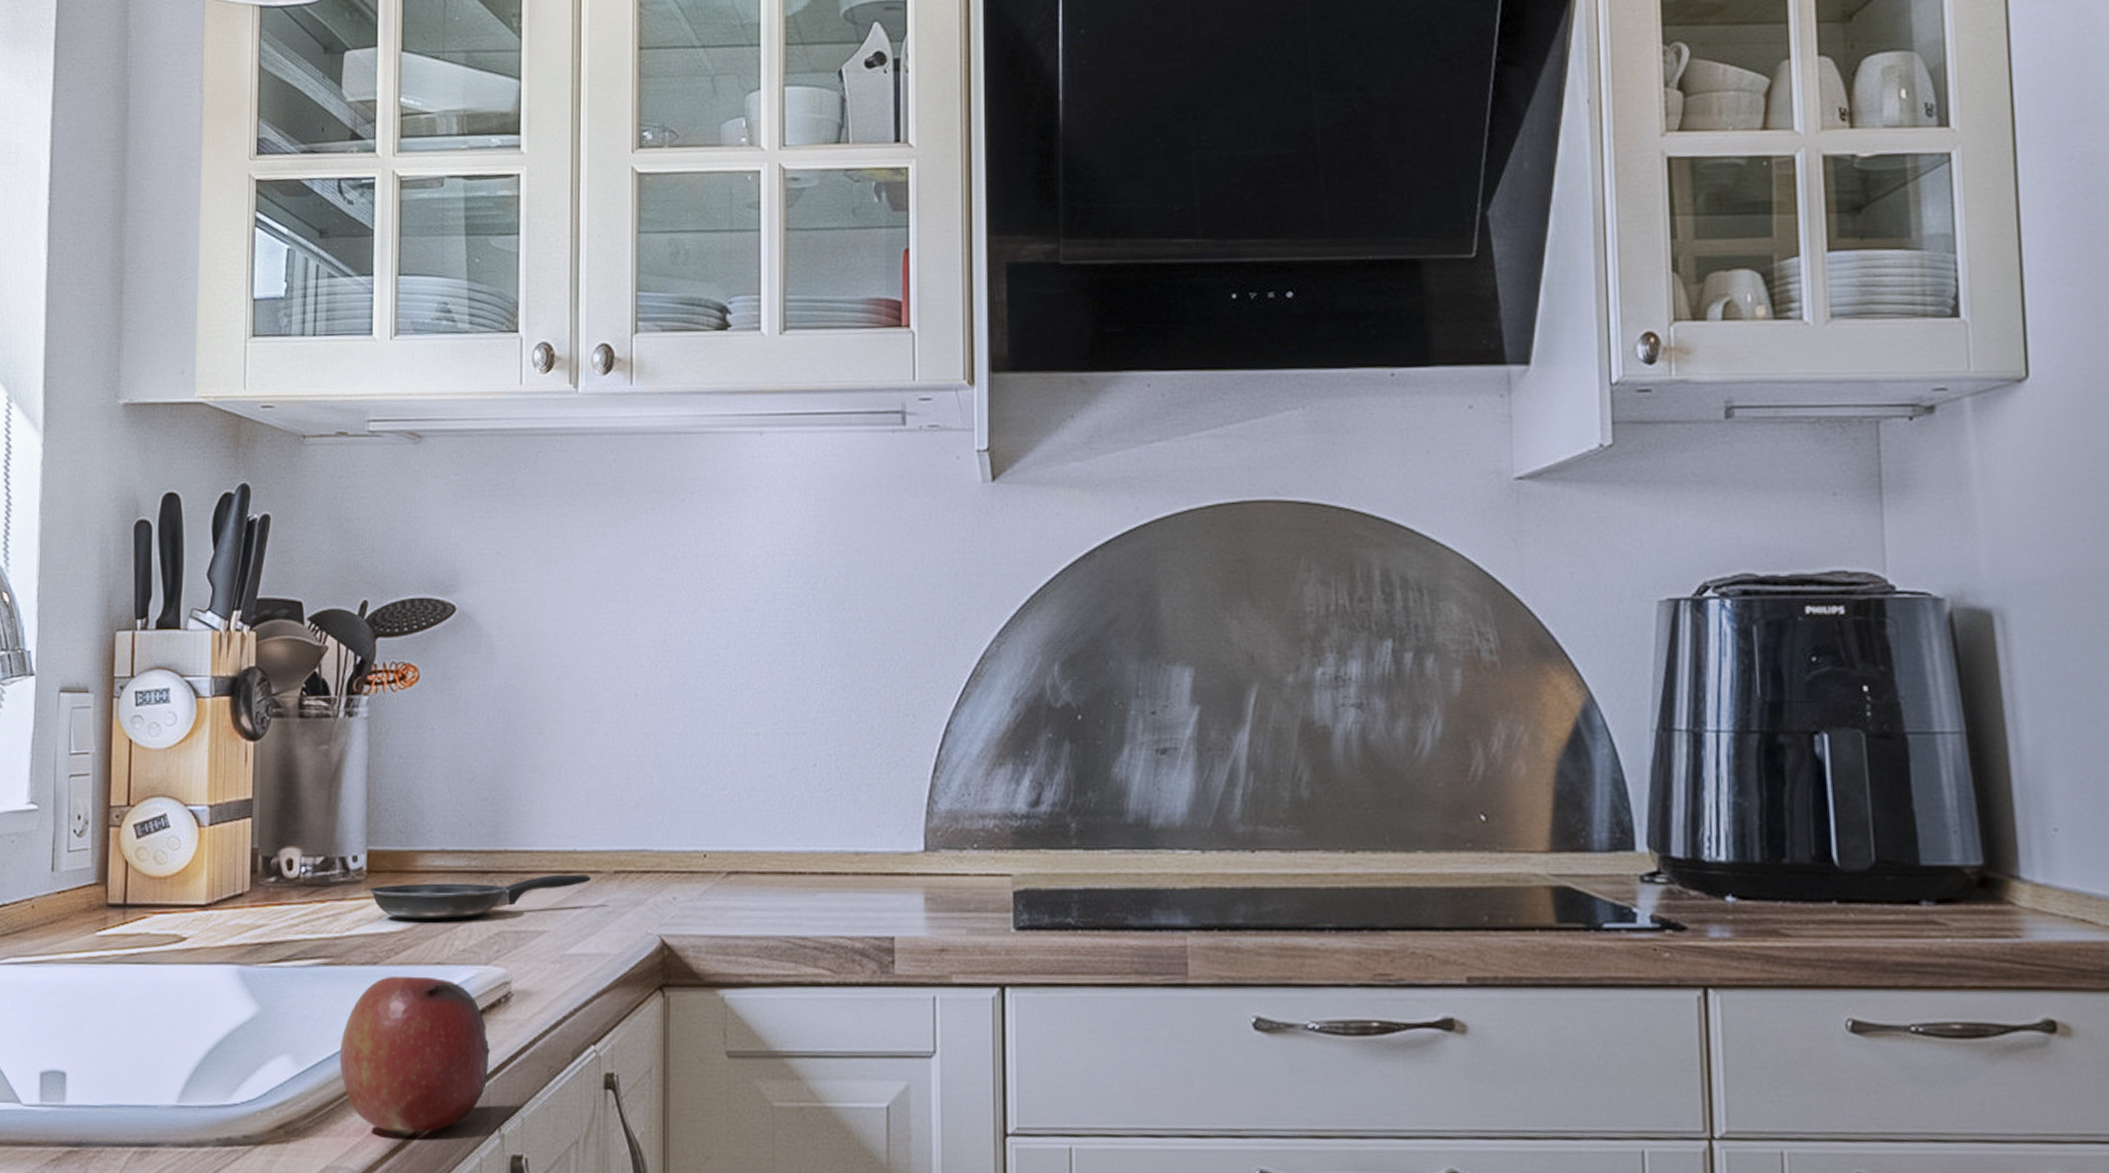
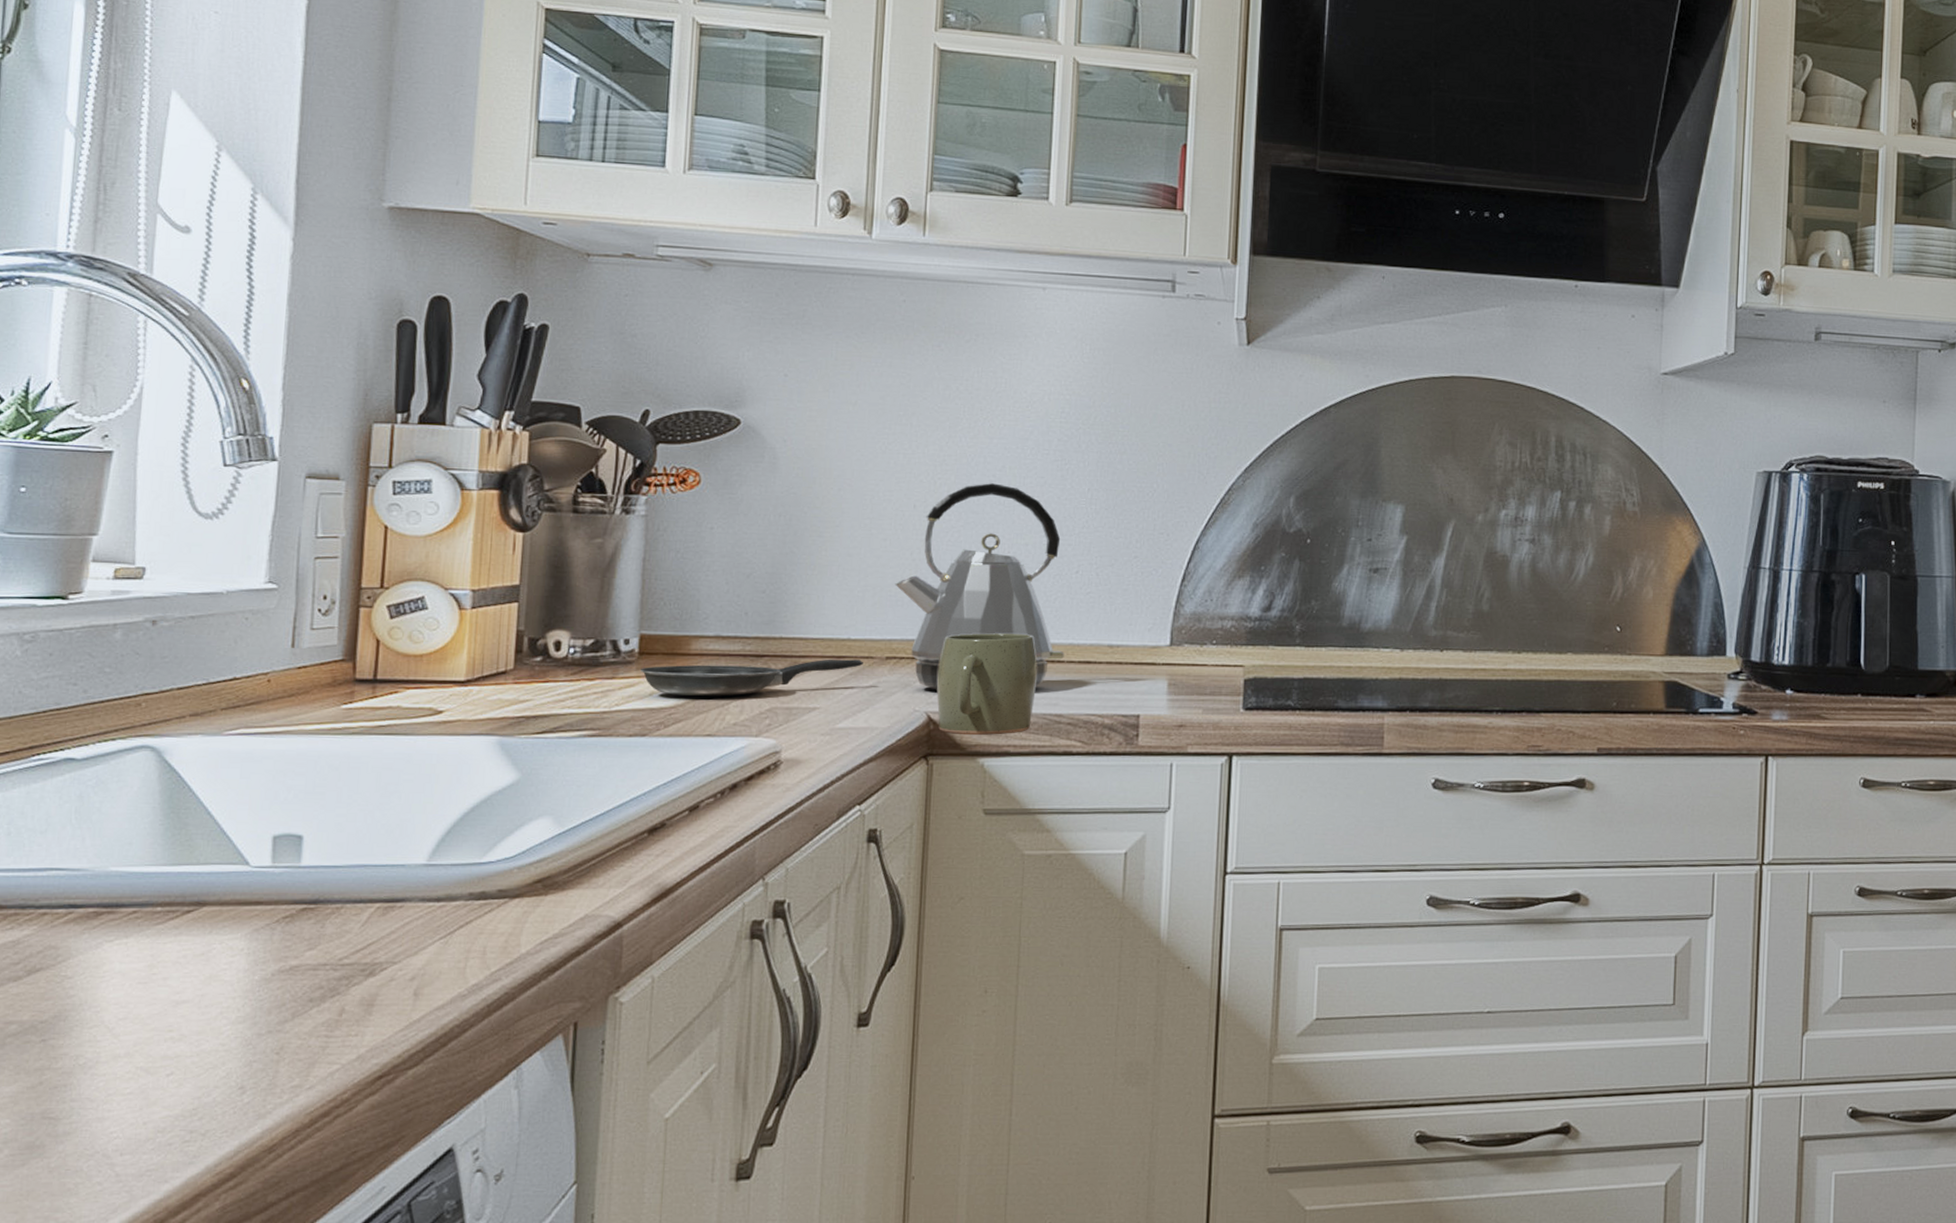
fruit: present [339,976,490,1133] -> none [603,746,757,884]
kettle: none [620,664,806,909] -> present [895,483,1064,690]
mug: none [670,841,776,963] -> present [937,633,1037,736]

